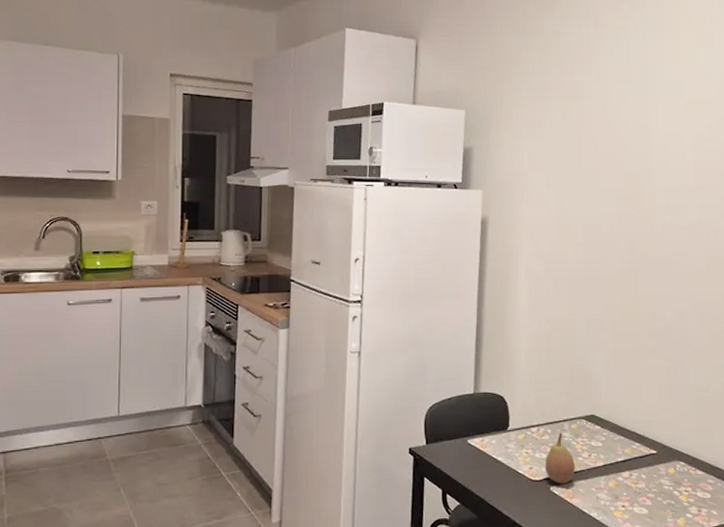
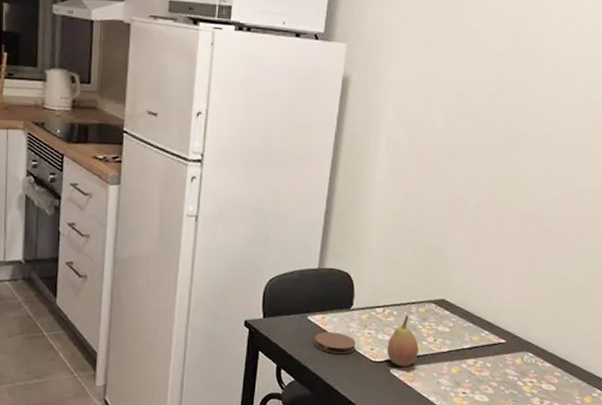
coaster: none [475,454,515,476] -> present [314,332,356,355]

